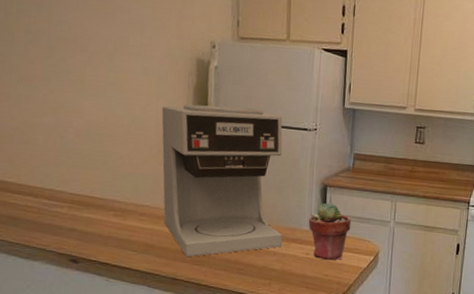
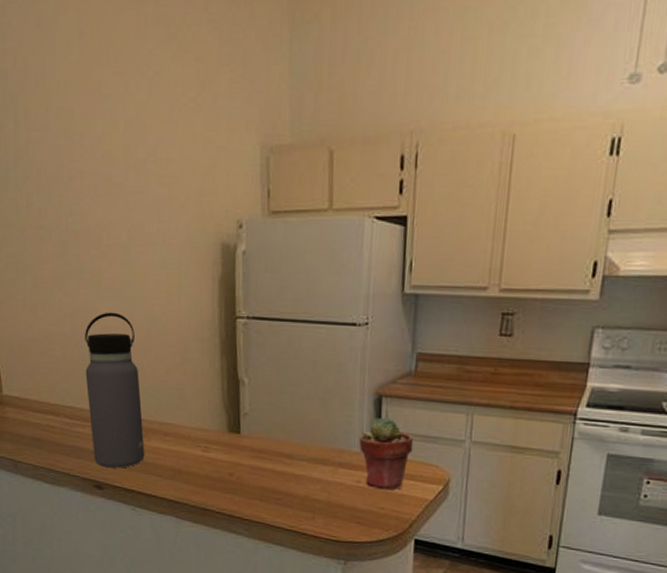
water bottle: none [66,108,121,244] -> present [85,312,145,468]
coffee maker: present [161,104,283,258] -> none [184,300,328,485]

